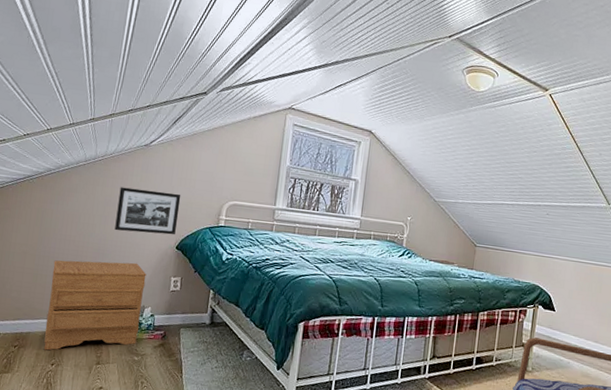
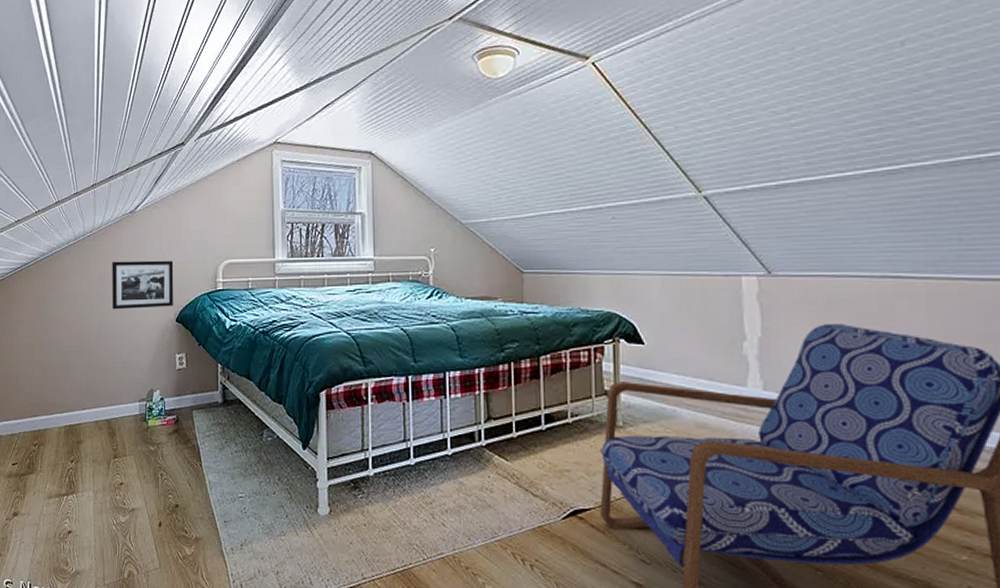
nightstand: present [43,260,147,350] -> none [59,342,151,447]

